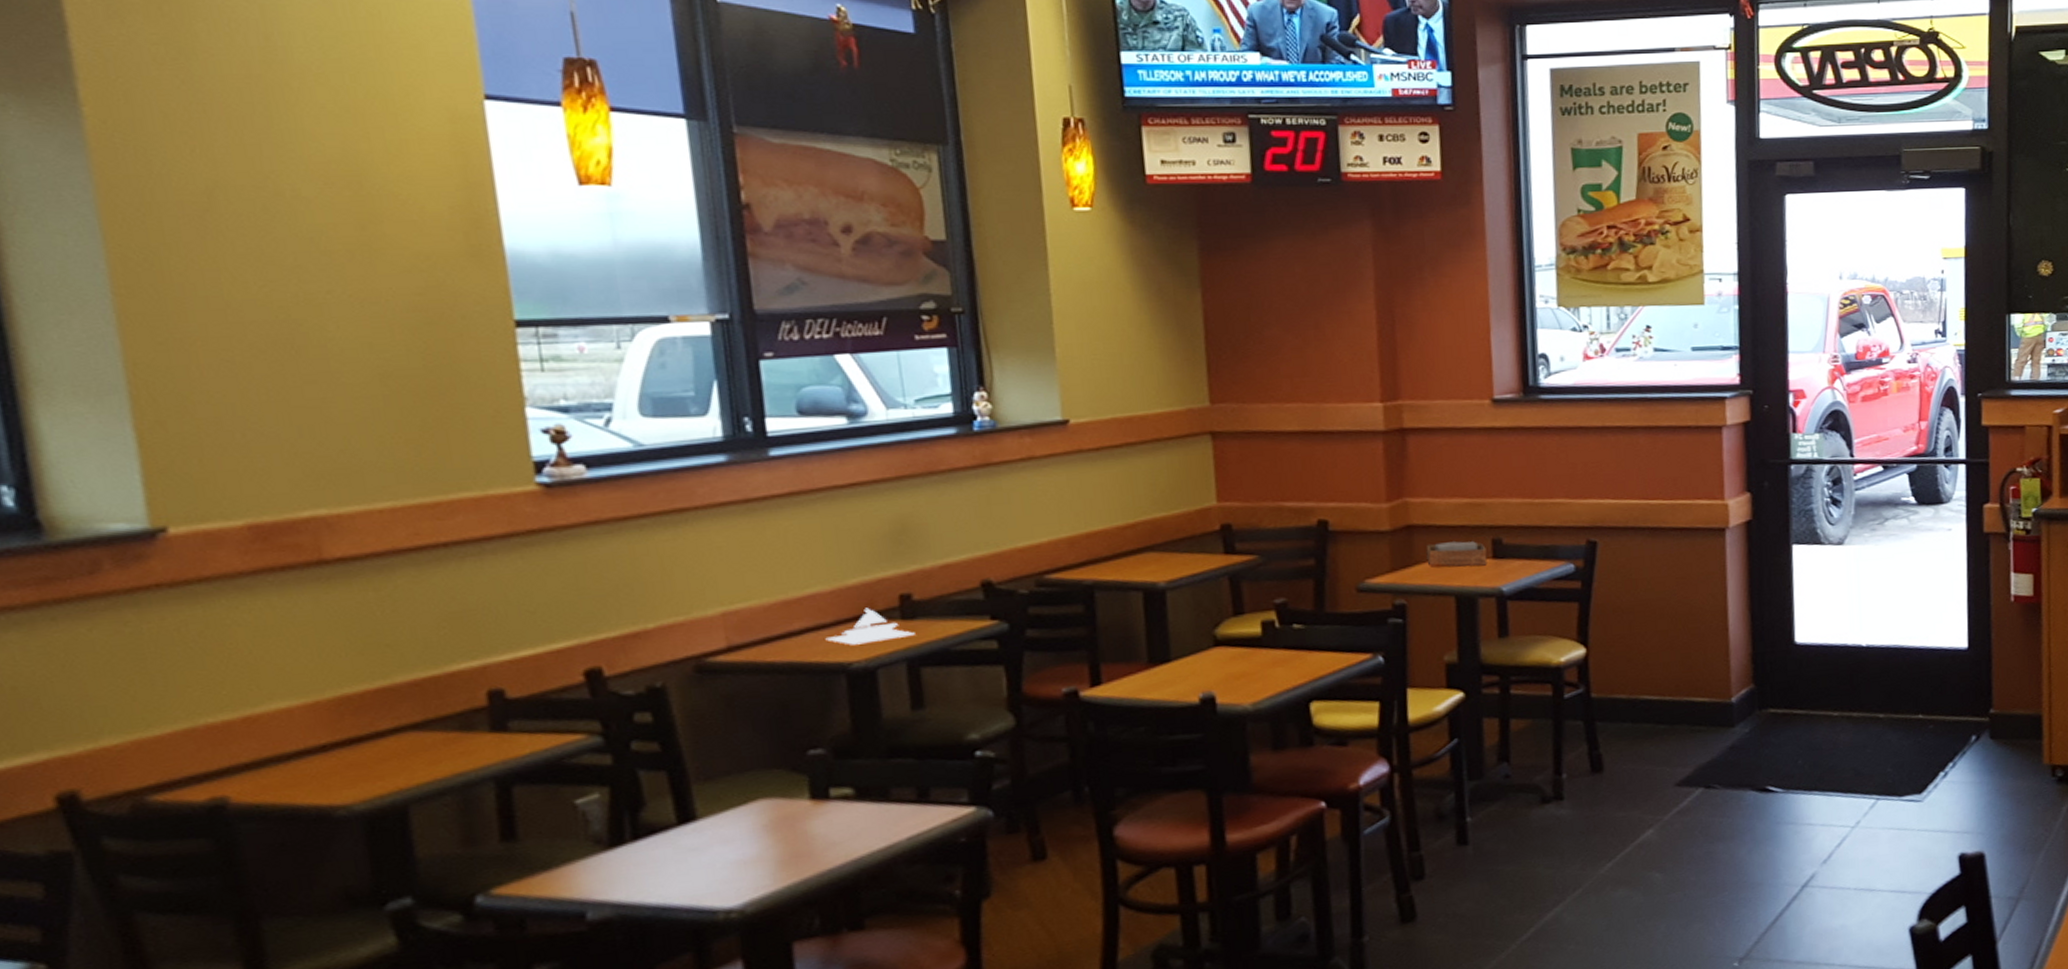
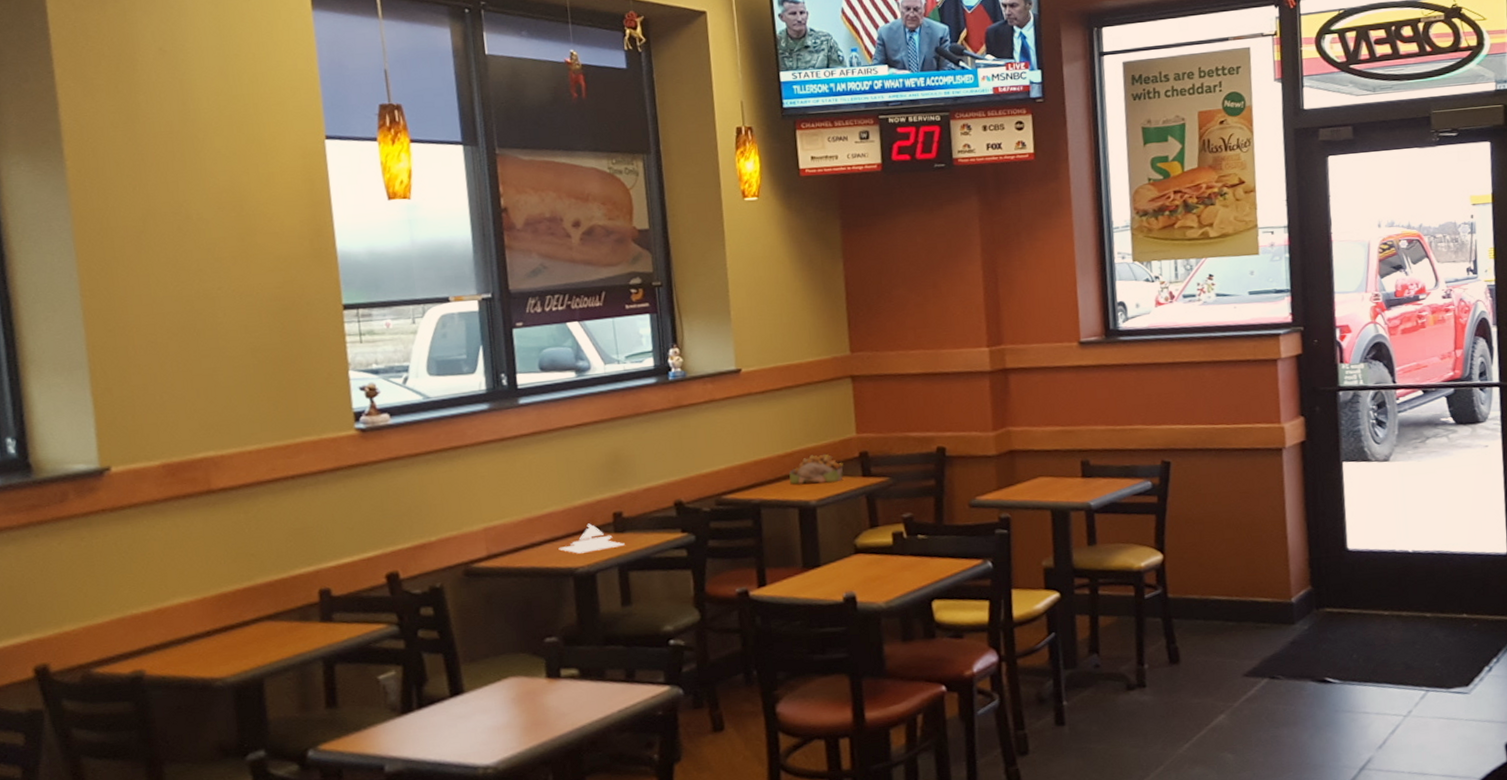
food container: none [1131,526,1201,564] -> present [789,454,844,486]
napkin holder: present [1426,541,1487,569] -> none [1026,463,1077,487]

